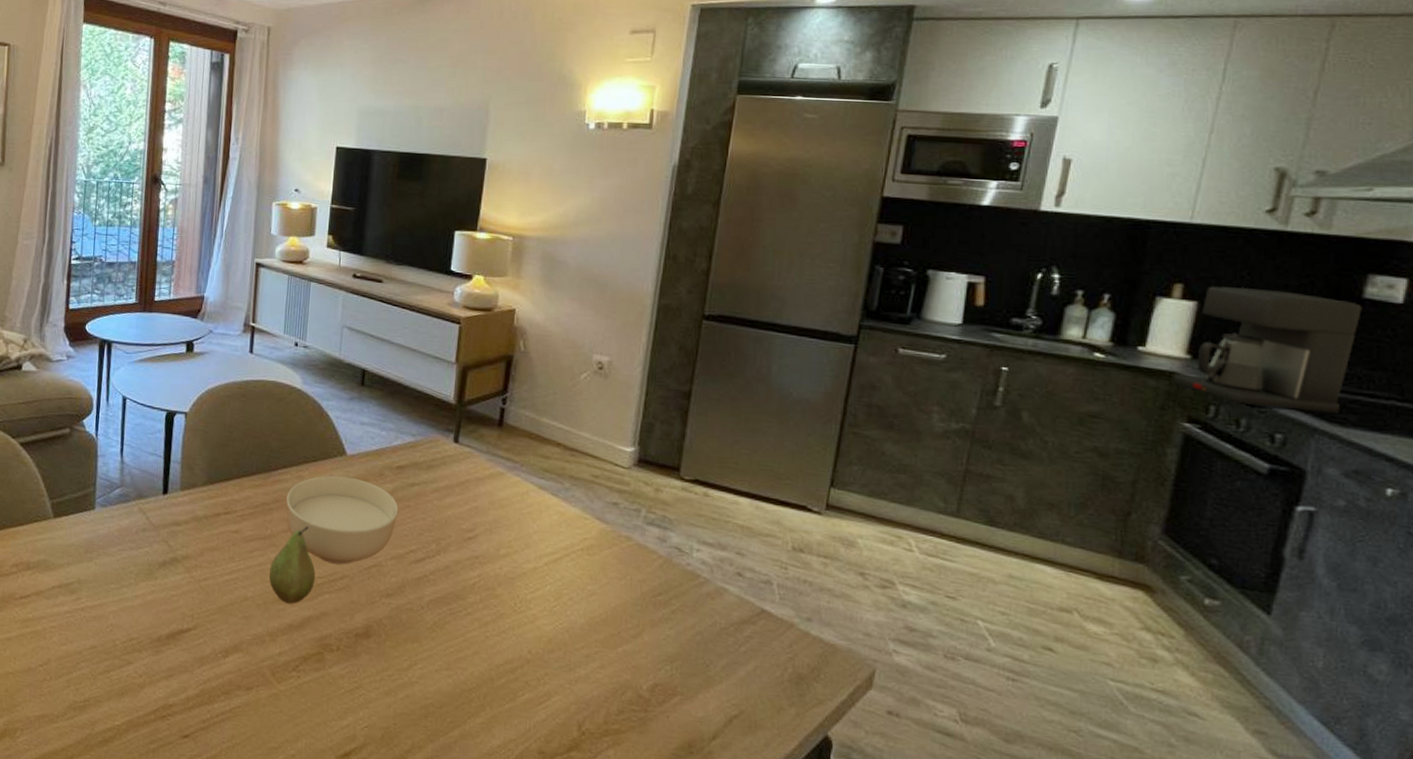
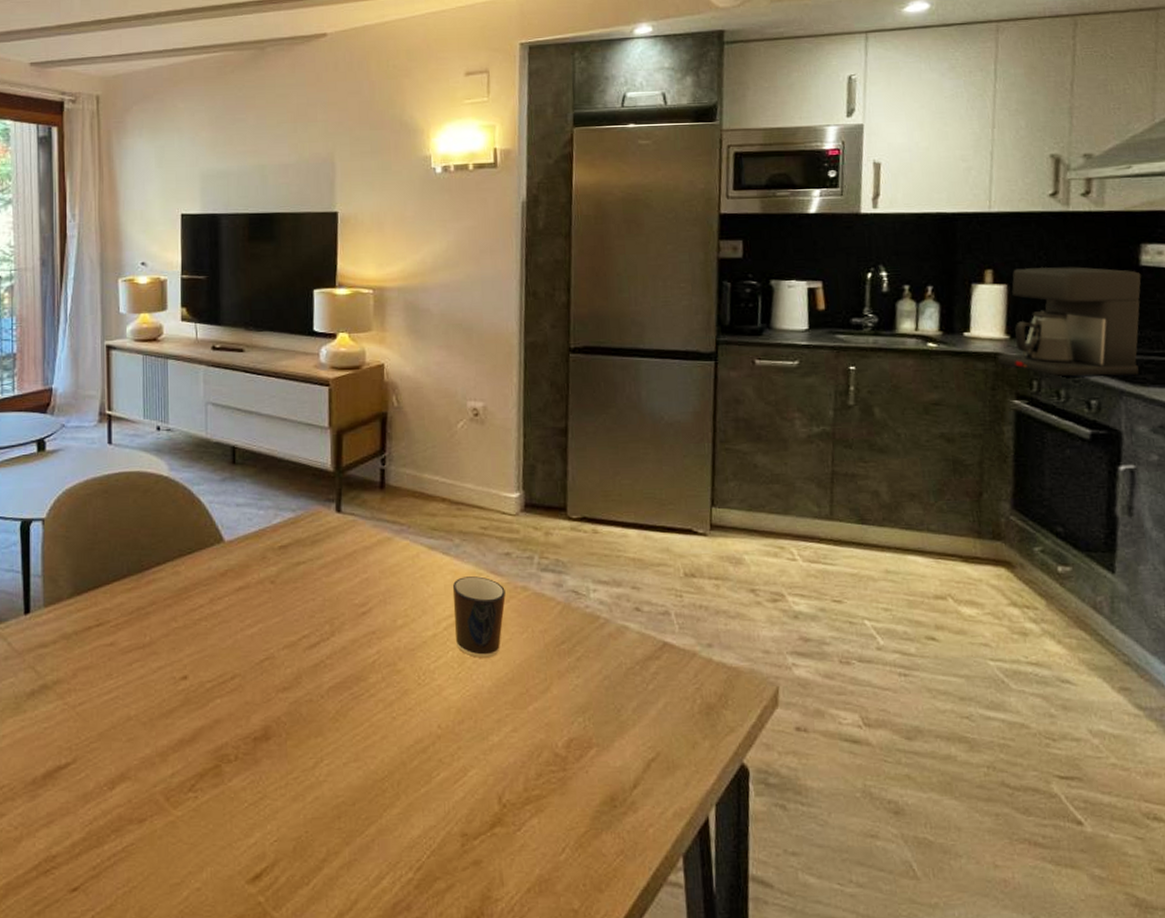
fruit: present [269,526,315,604] -> none [153,626,204,716]
bowl: present [286,475,399,565] -> none [163,565,286,664]
mug: none [554,519,609,597] -> present [452,576,506,658]

